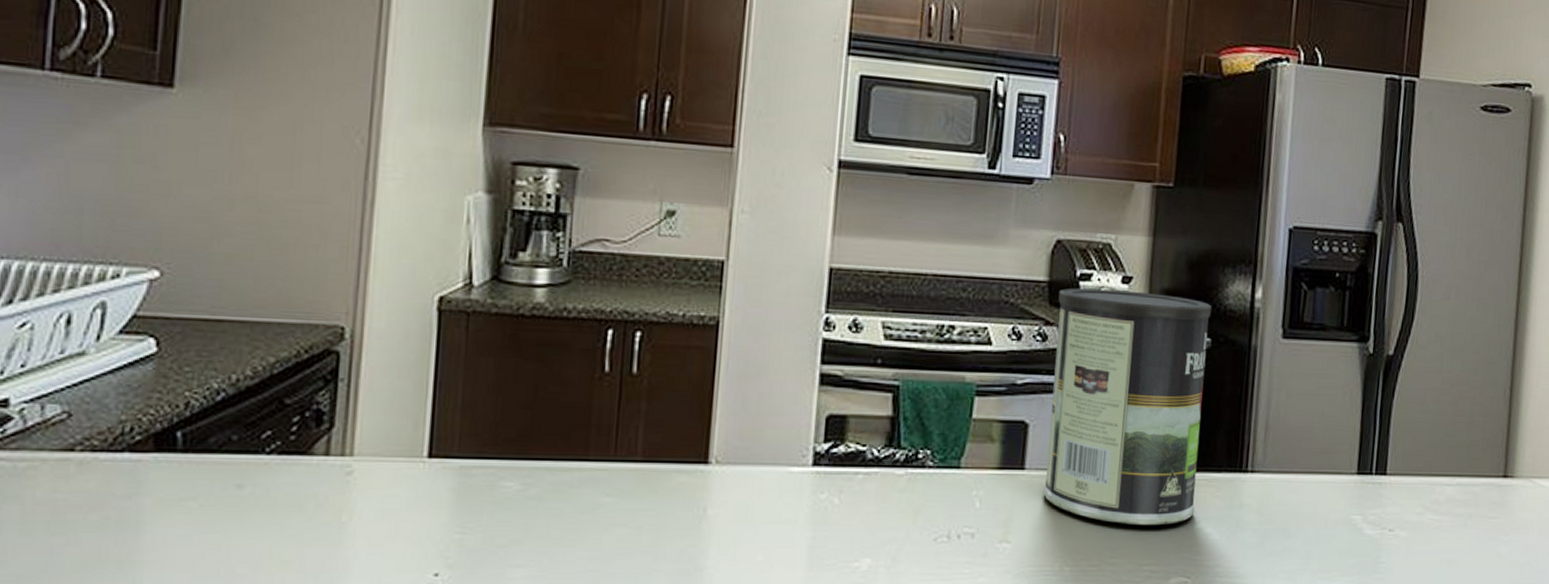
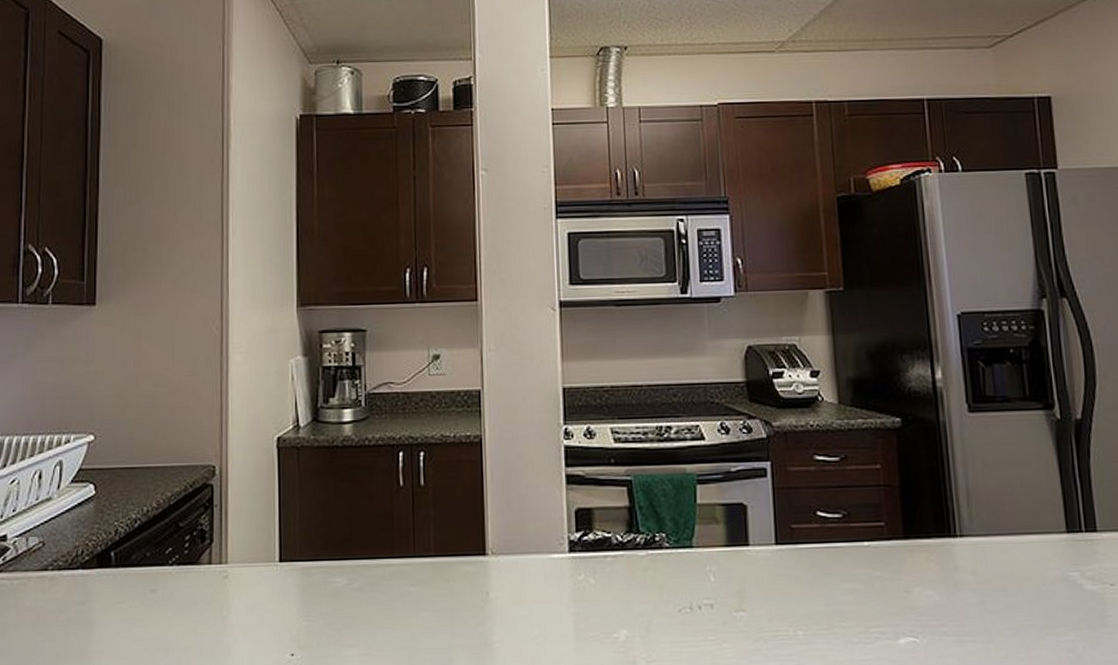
coffee can: present [1043,288,1212,526] -> none [756,383,912,591]

